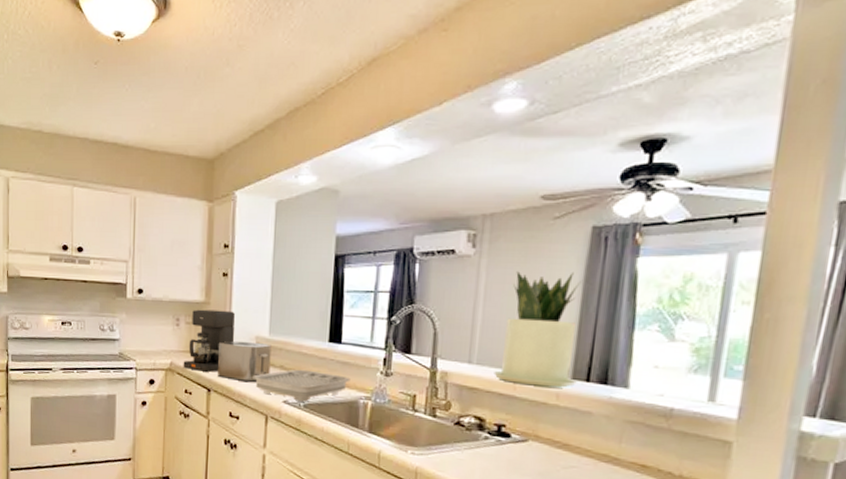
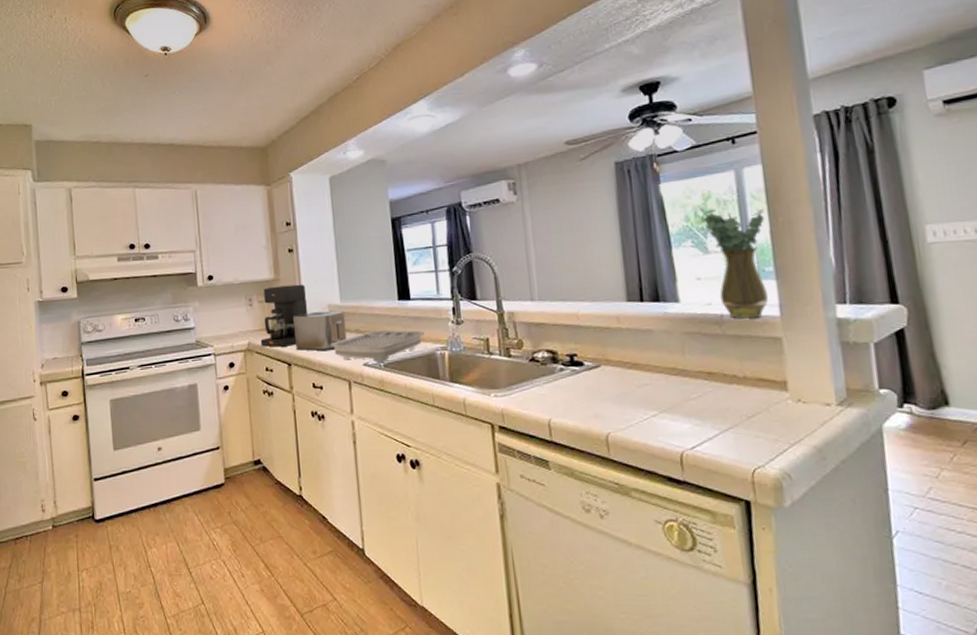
planter: present [494,271,581,388] -> none [556,204,632,314]
vase: none [674,291,749,418] -> present [699,208,768,319]

